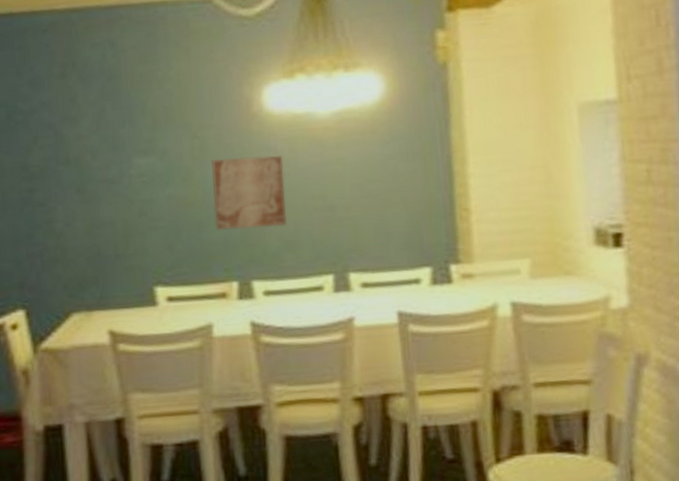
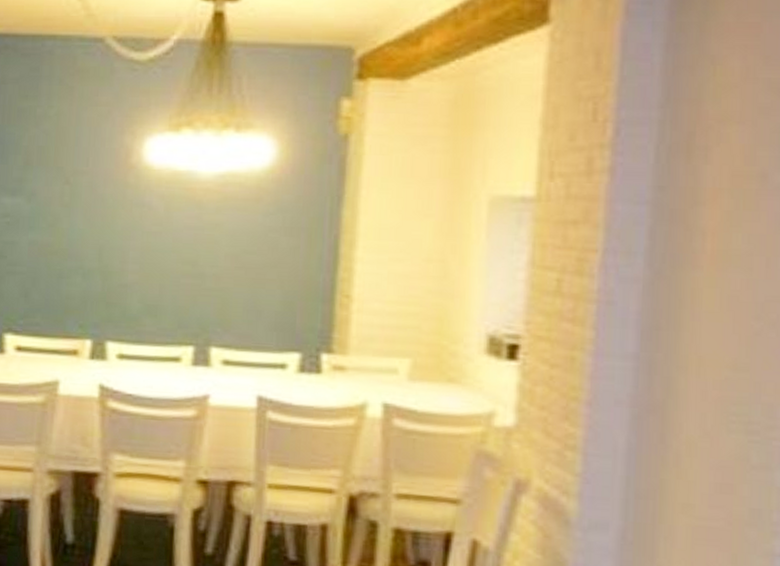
wall art: present [212,156,287,230] -> none [75,208,157,289]

